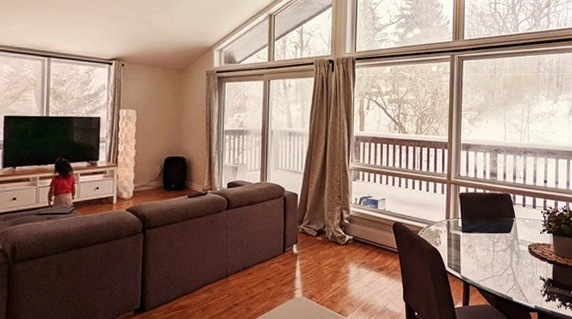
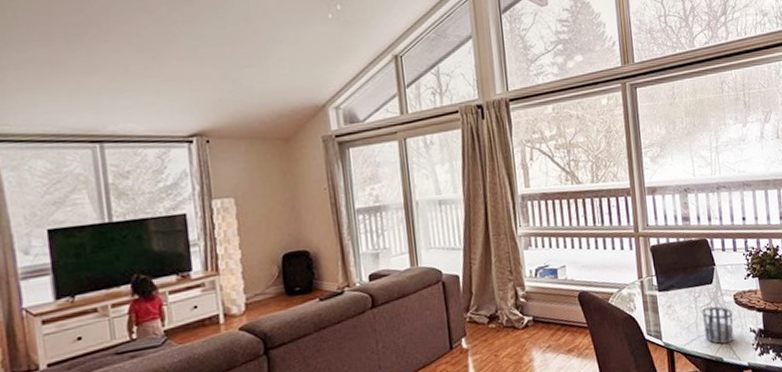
cup: none [498,252,526,286] -> present [701,306,734,344]

